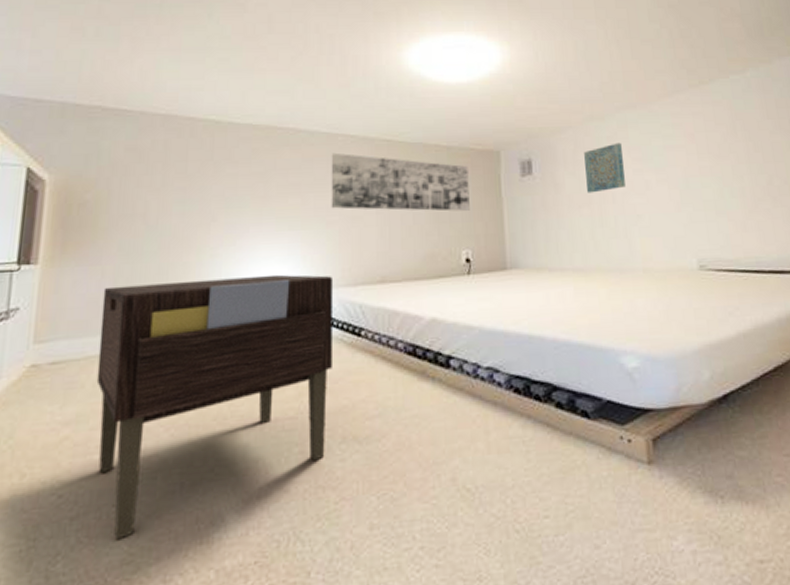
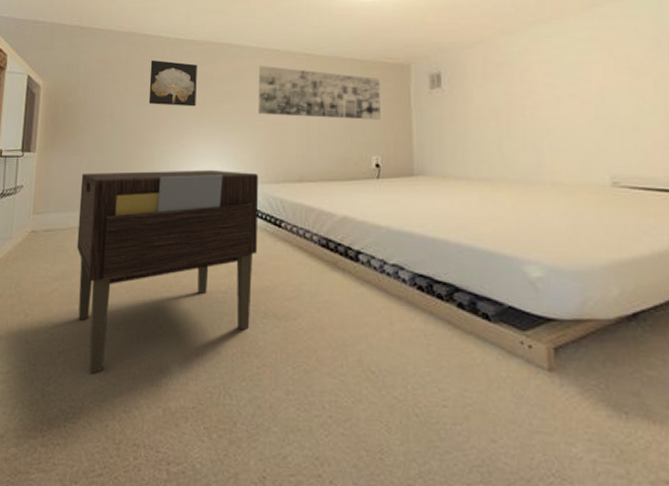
wall art: none [194,147,256,202] -> present [148,59,197,107]
wall art: present [584,142,626,193] -> none [494,57,536,106]

